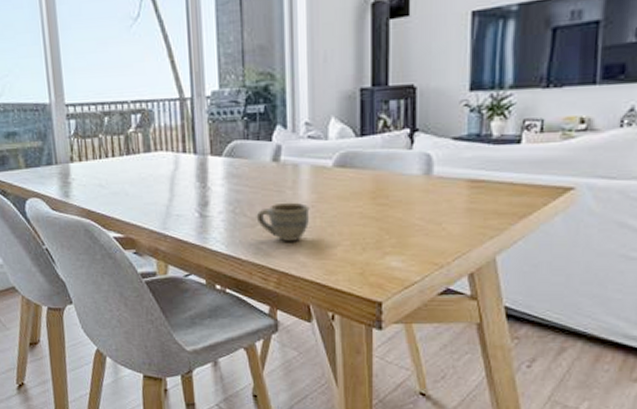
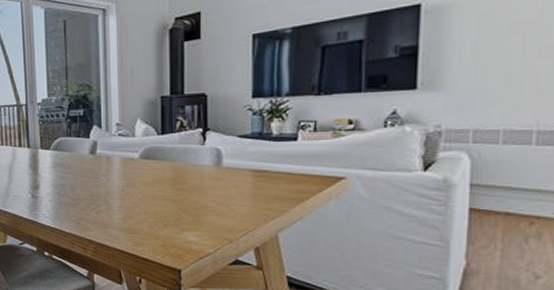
cup: present [256,202,310,242] -> none [77,187,121,219]

